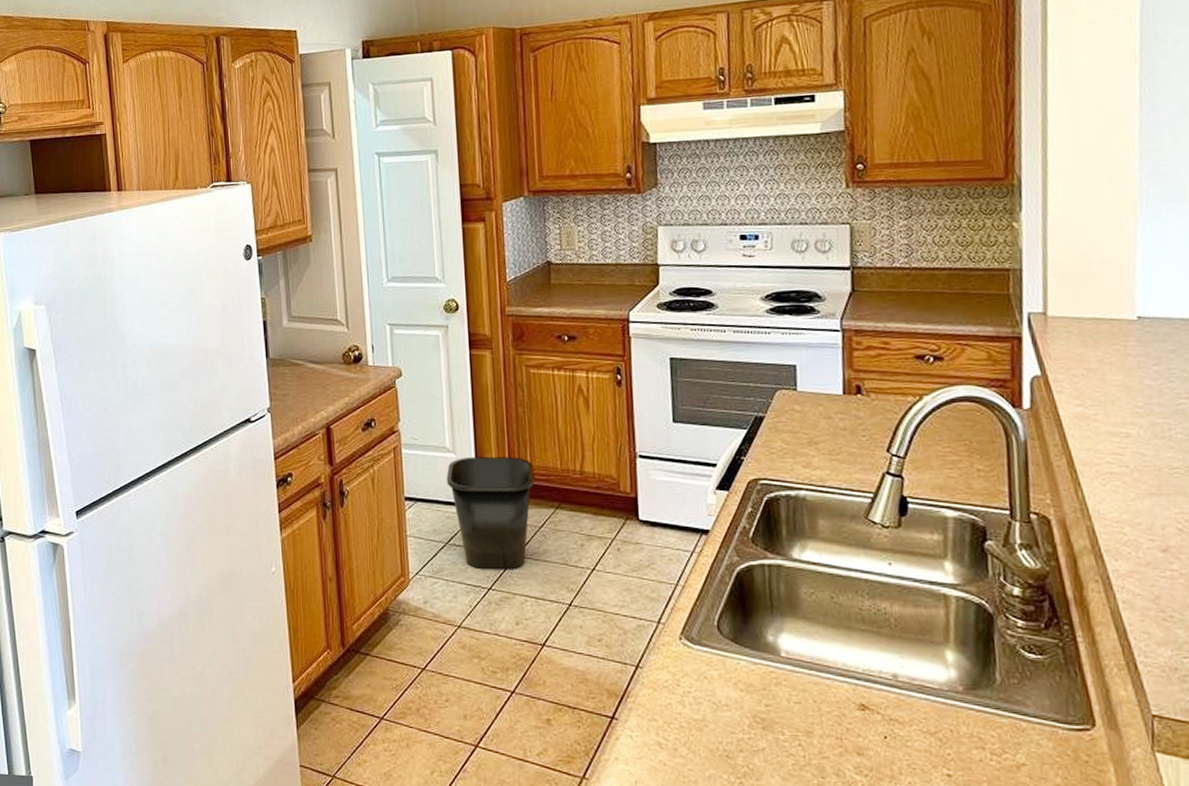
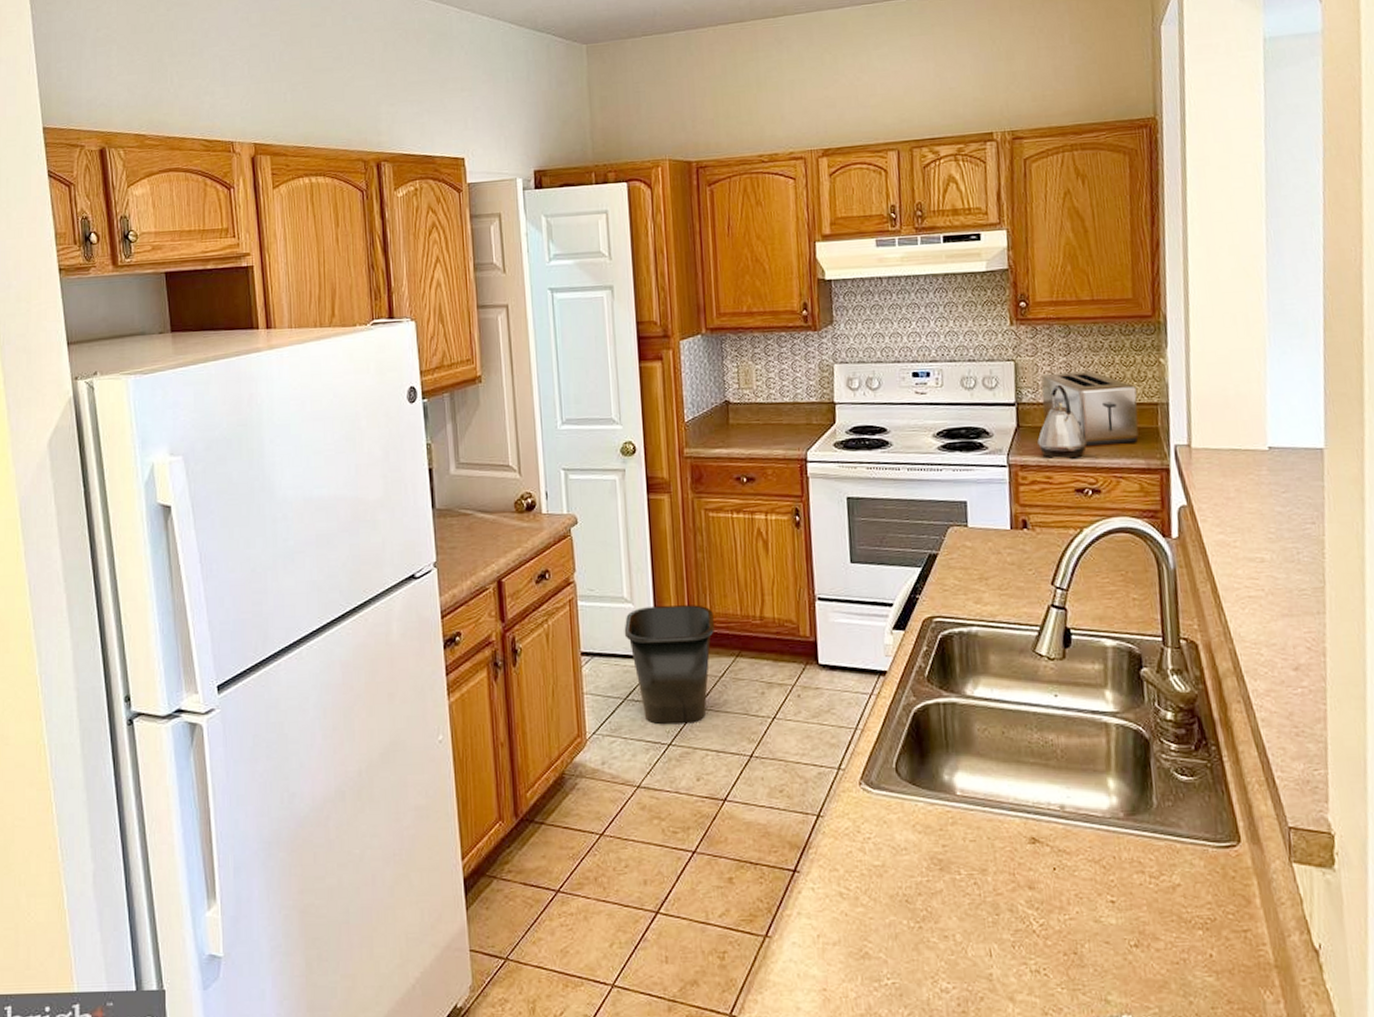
kettle: none [874,248,930,325] -> present [1037,384,1088,459]
toaster: none [879,234,987,313] -> present [1041,370,1139,447]

